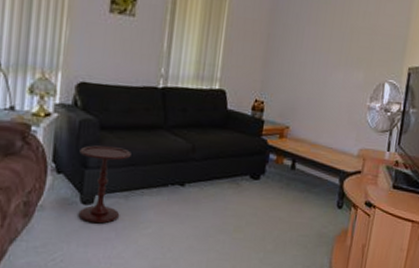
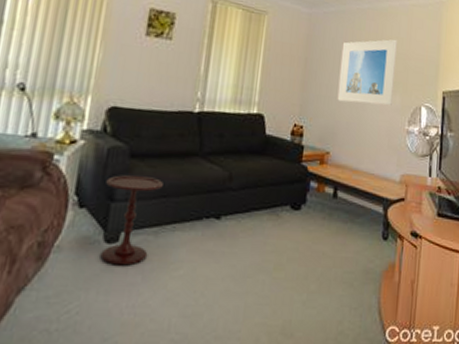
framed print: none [299,13,365,82] -> present [337,39,397,106]

